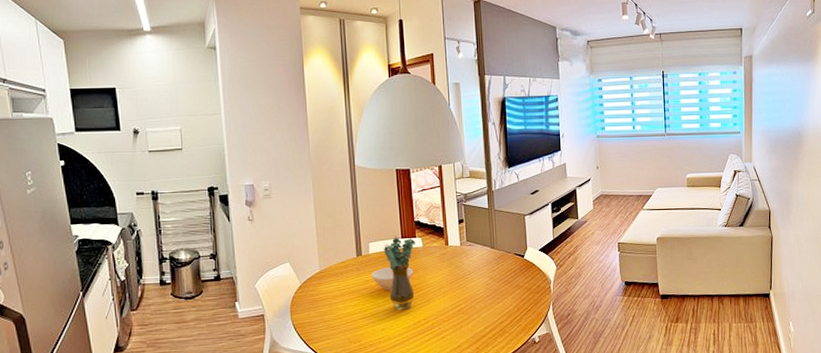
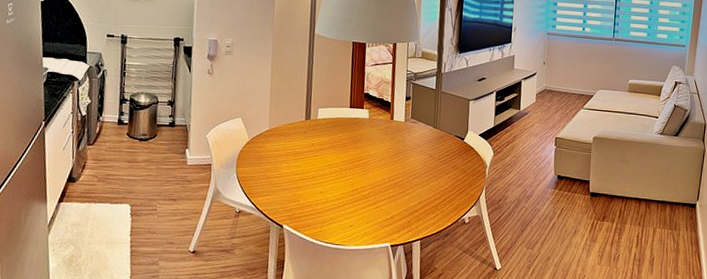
bowl: present [372,266,414,292] -> none [317,133,358,157]
vase: present [384,235,415,310] -> none [331,104,362,176]

